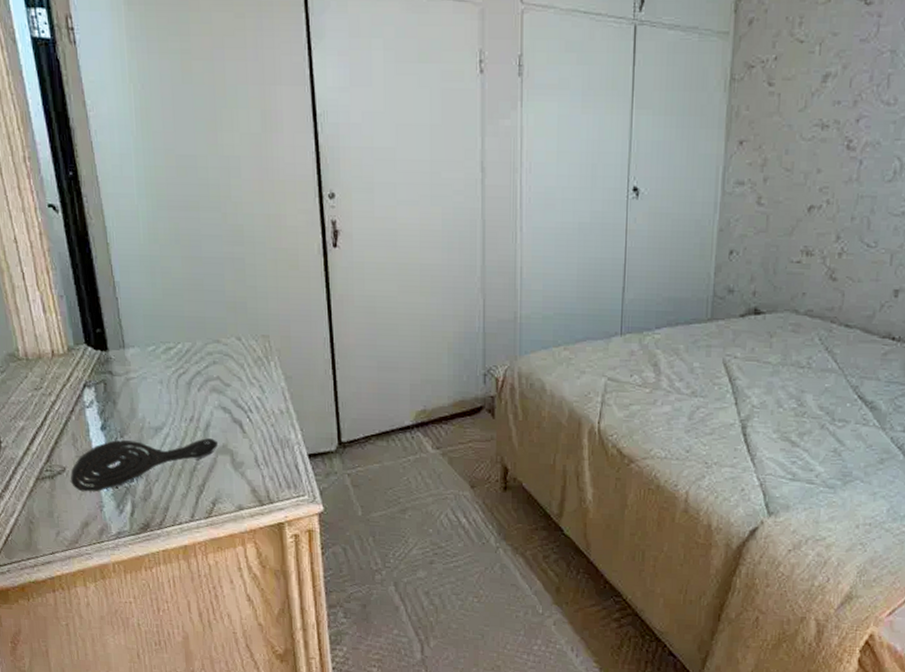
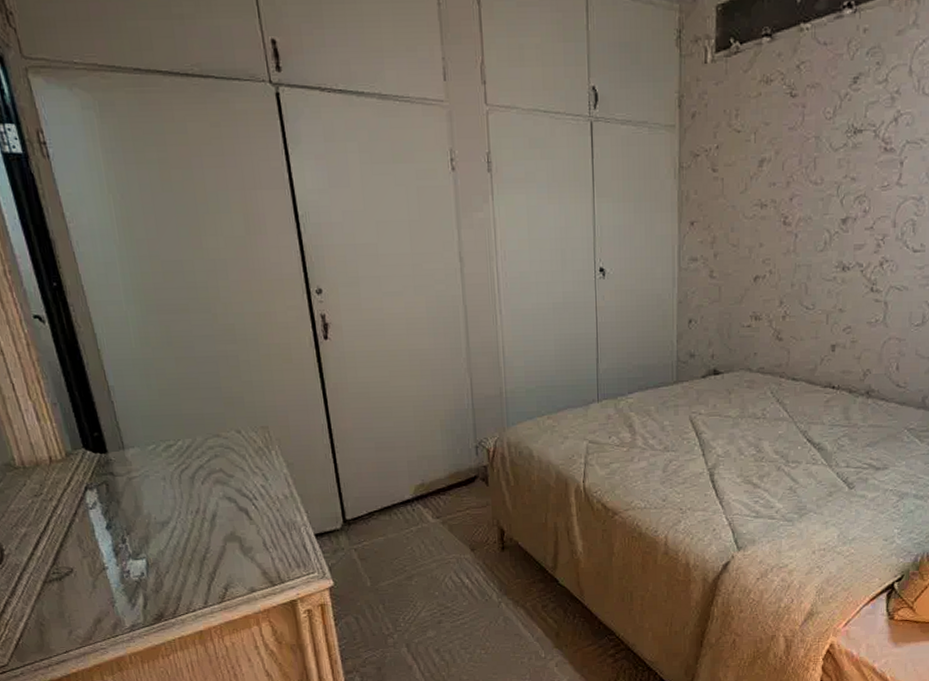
hairbrush: present [70,438,218,493] -> none [78,528,226,591]

